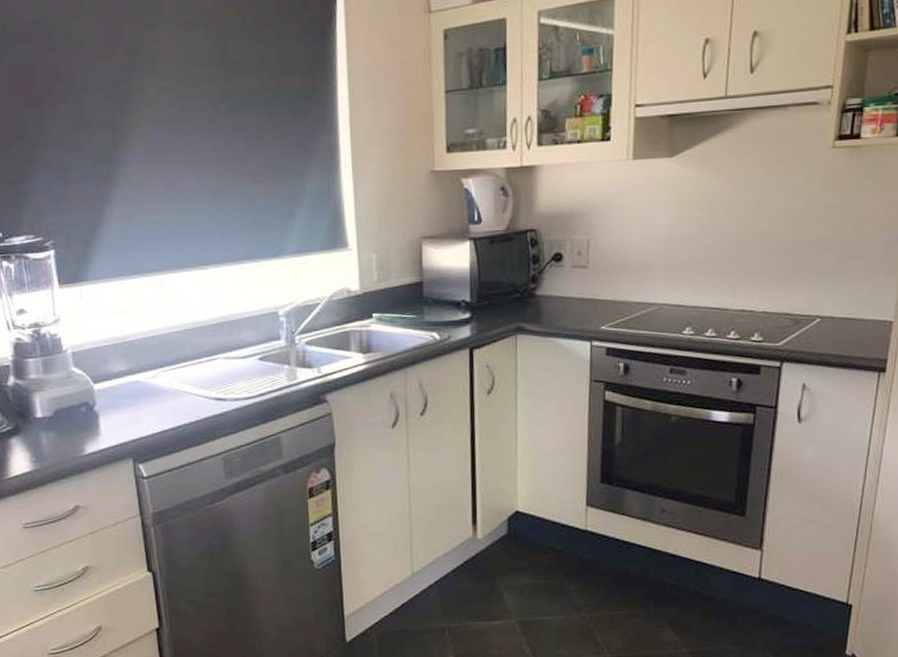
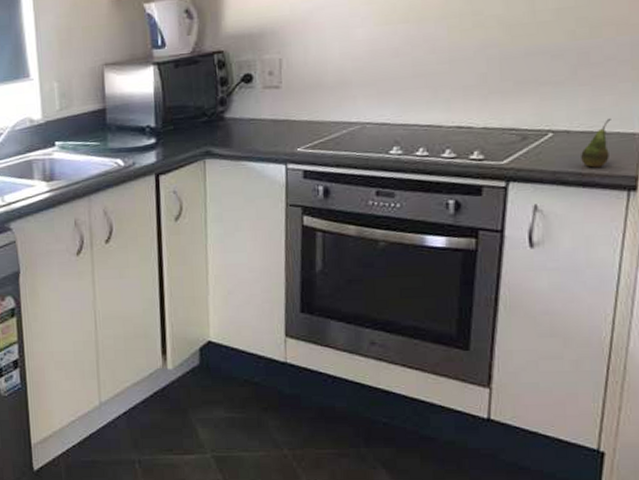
fruit: none [842,307,867,351] -> present [581,119,611,168]

